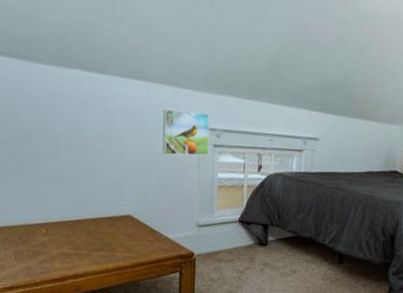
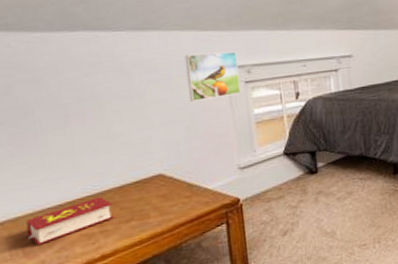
book: none [19,223,87,253] -> present [26,196,114,245]

